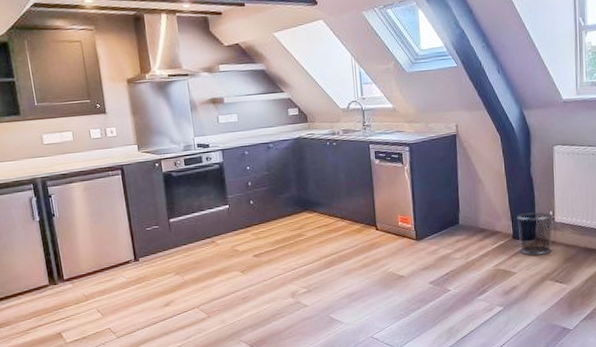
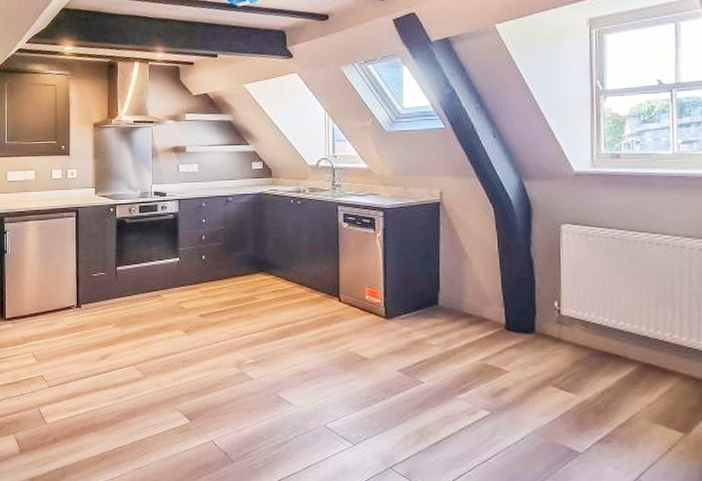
waste bin: present [517,211,555,255] -> none [512,299,560,353]

